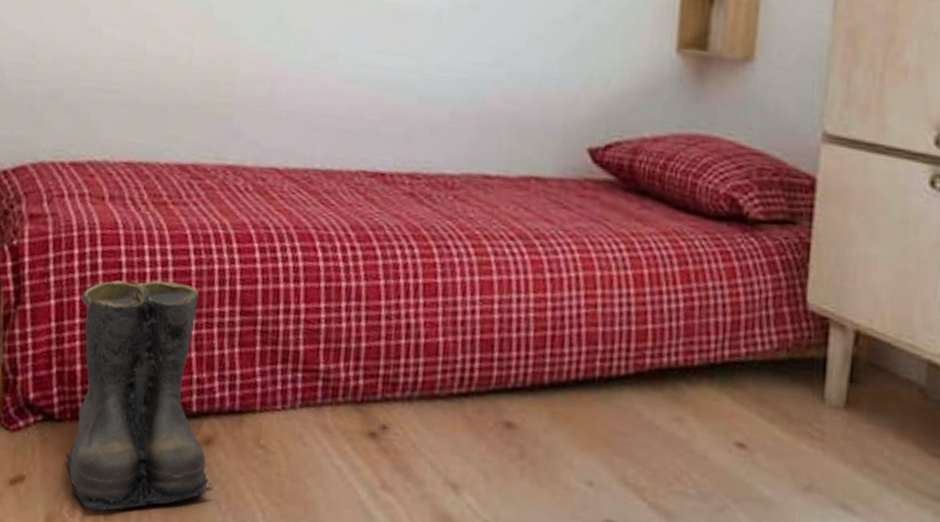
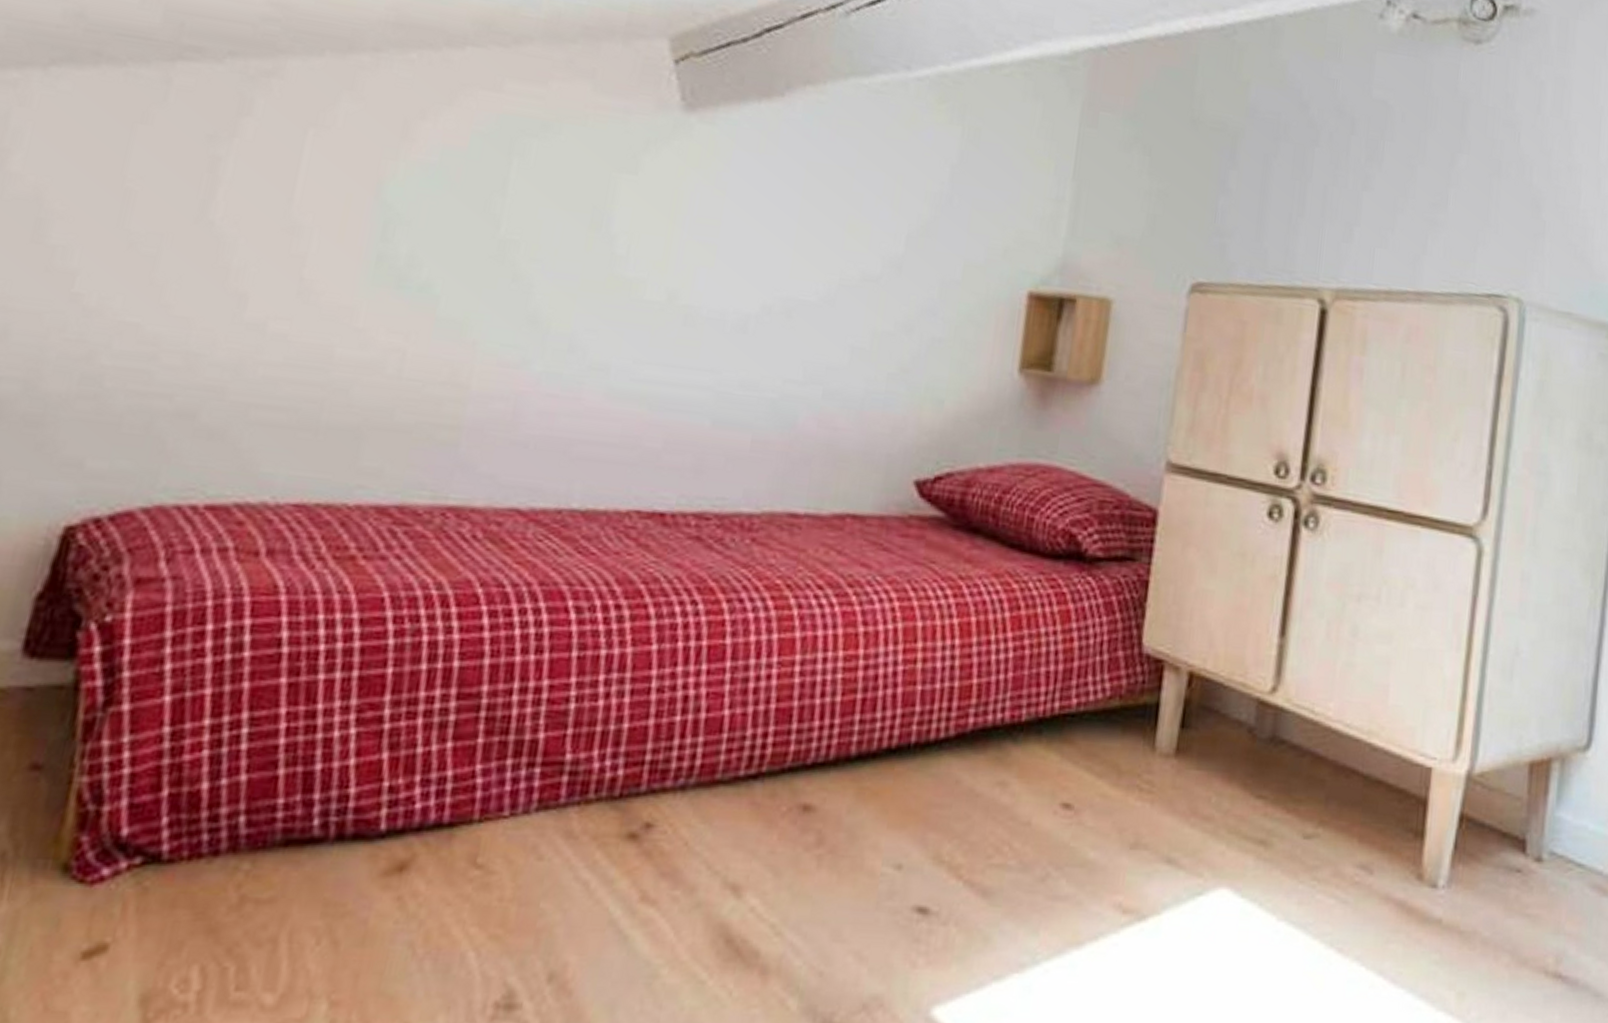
boots: present [65,280,214,512] -> none [176,660,406,980]

